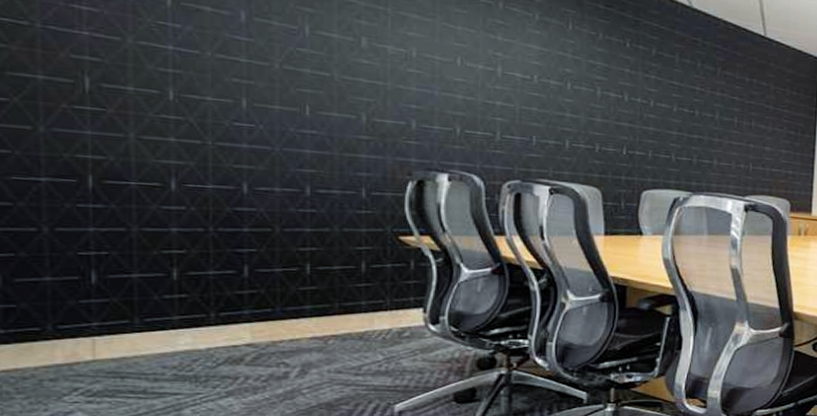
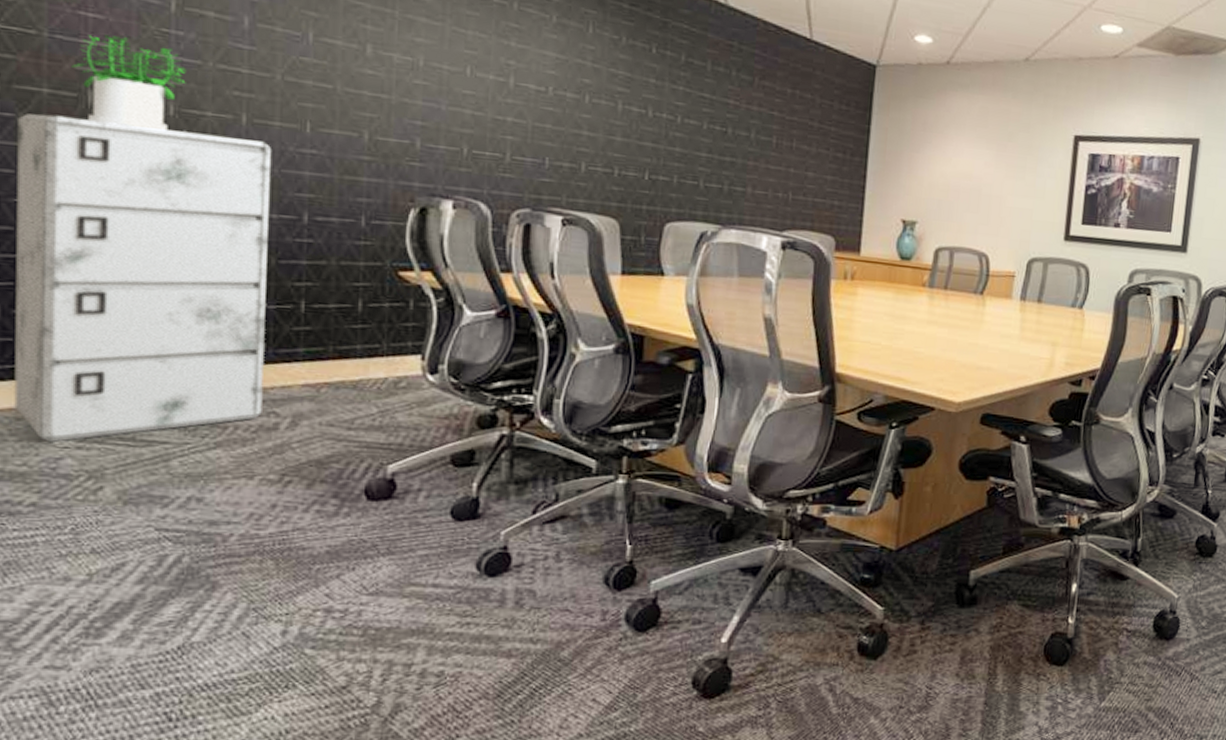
filing cabinet: none [12,98,273,398] -> present [14,113,272,442]
potted plant: none [67,26,185,114] -> present [72,35,186,131]

